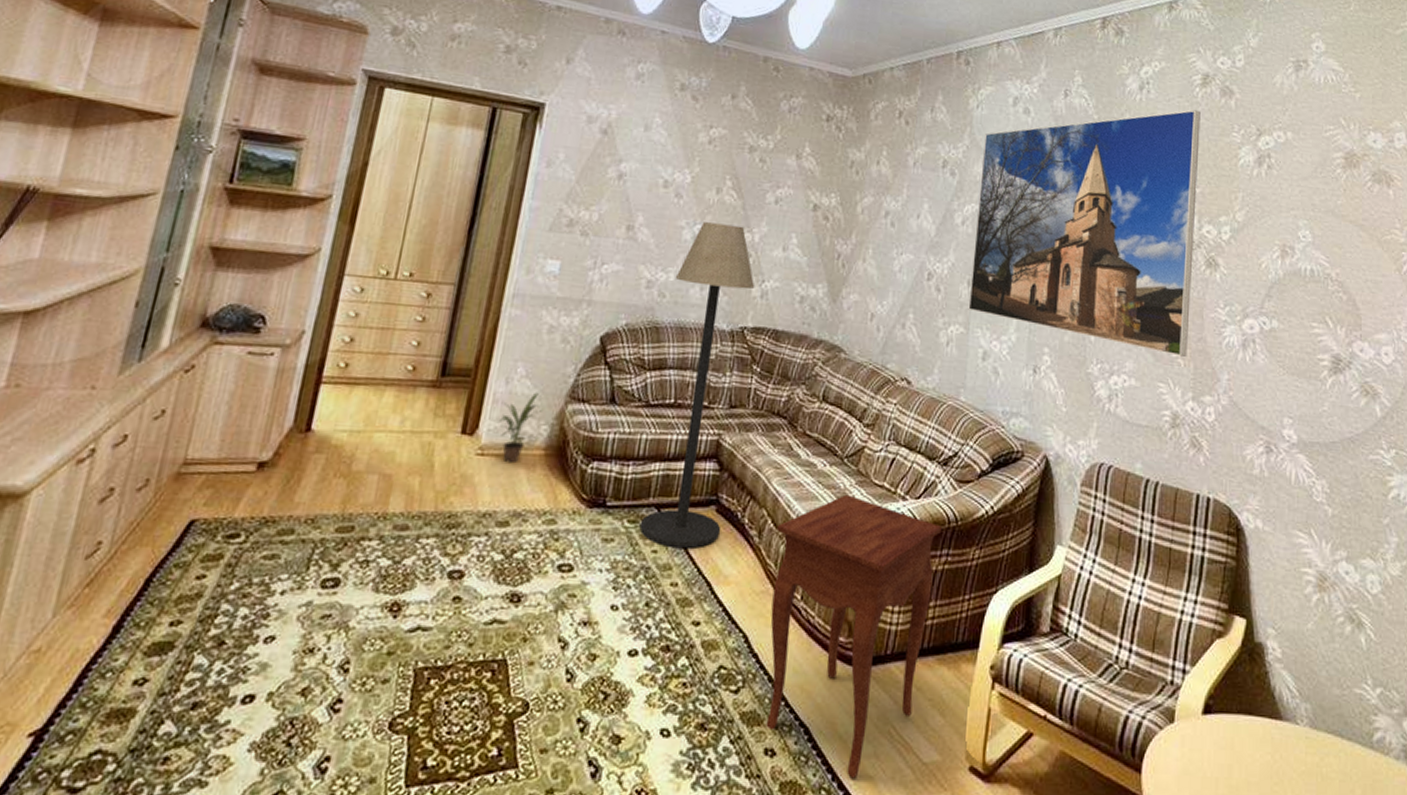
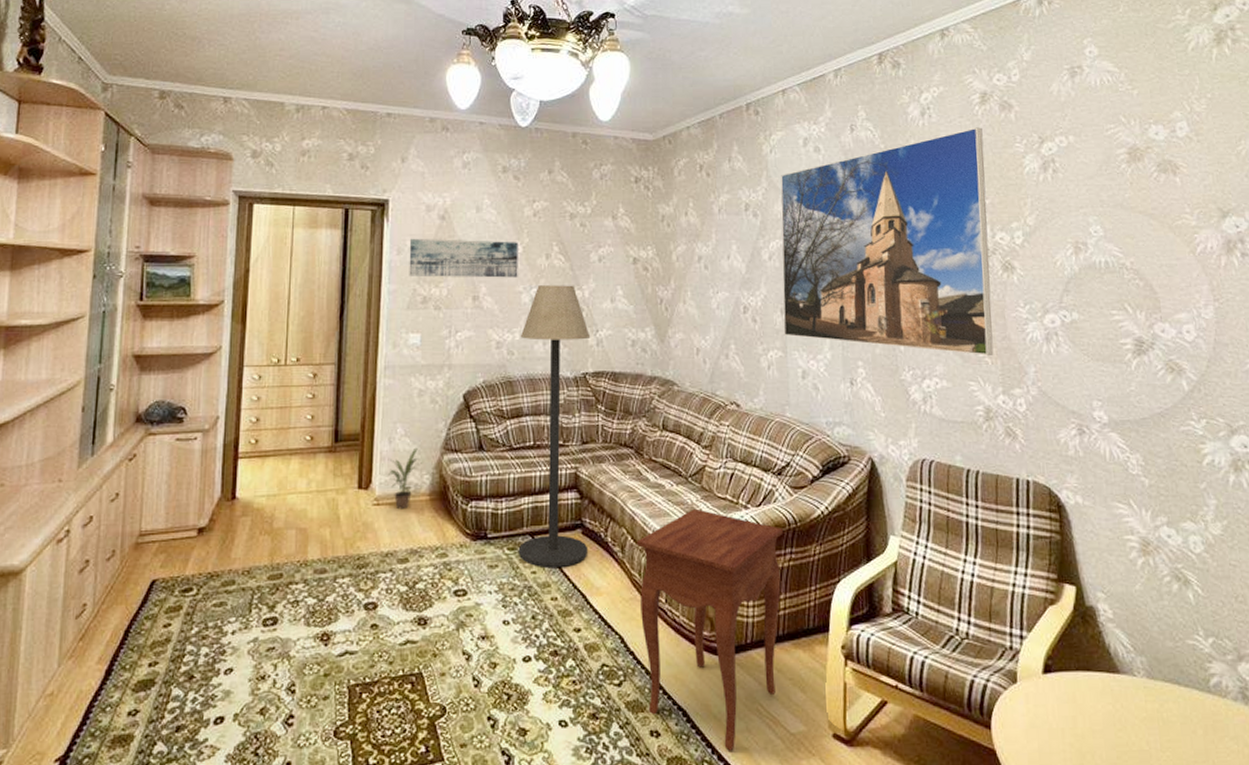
wall art: none [556,150,687,210] -> present [409,238,518,278]

